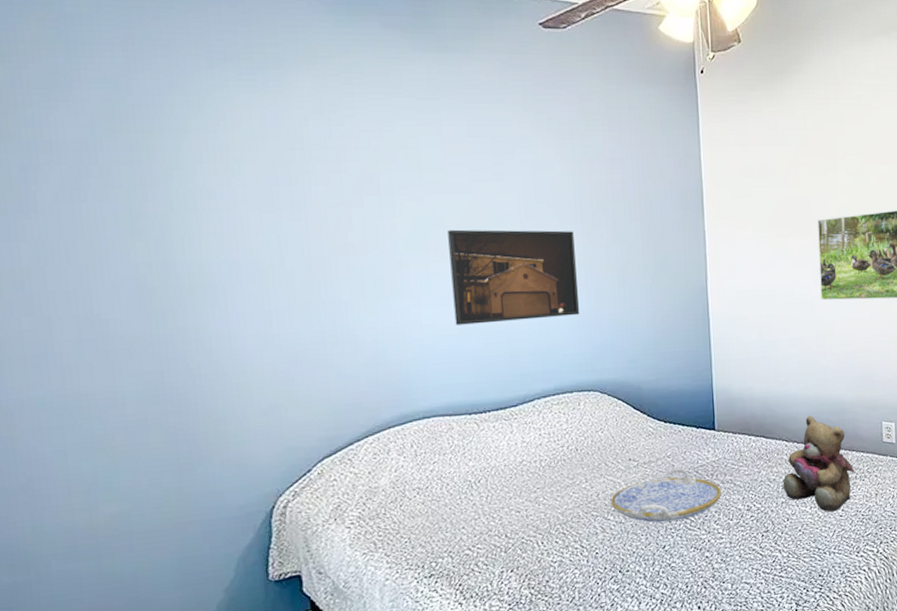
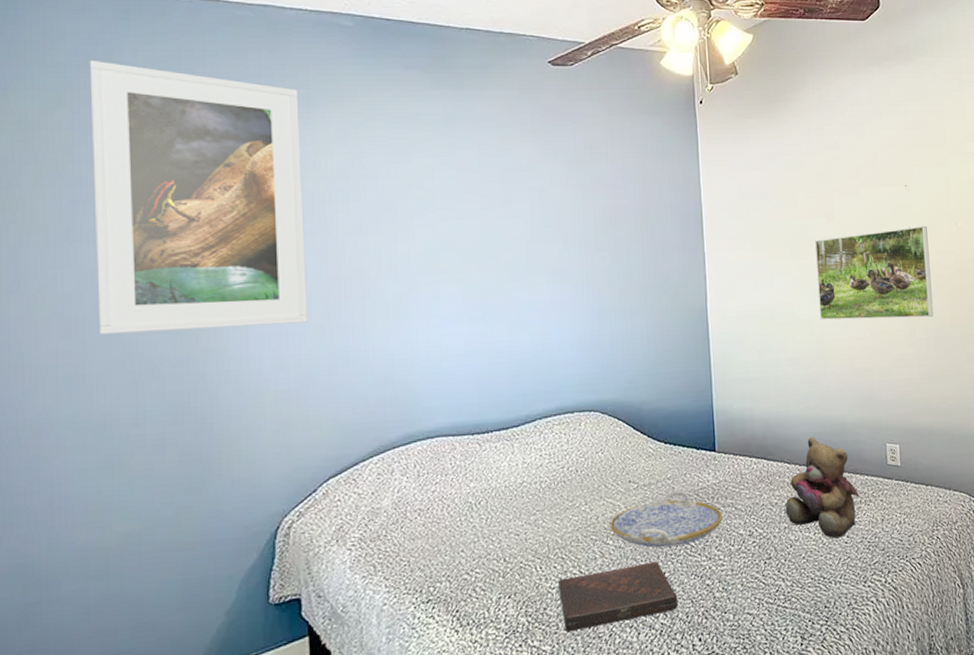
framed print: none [25,9,291,312] -> present [89,59,308,334]
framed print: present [448,229,580,325] -> none [457,253,583,346]
book: none [560,535,677,602] -> present [559,561,678,631]

